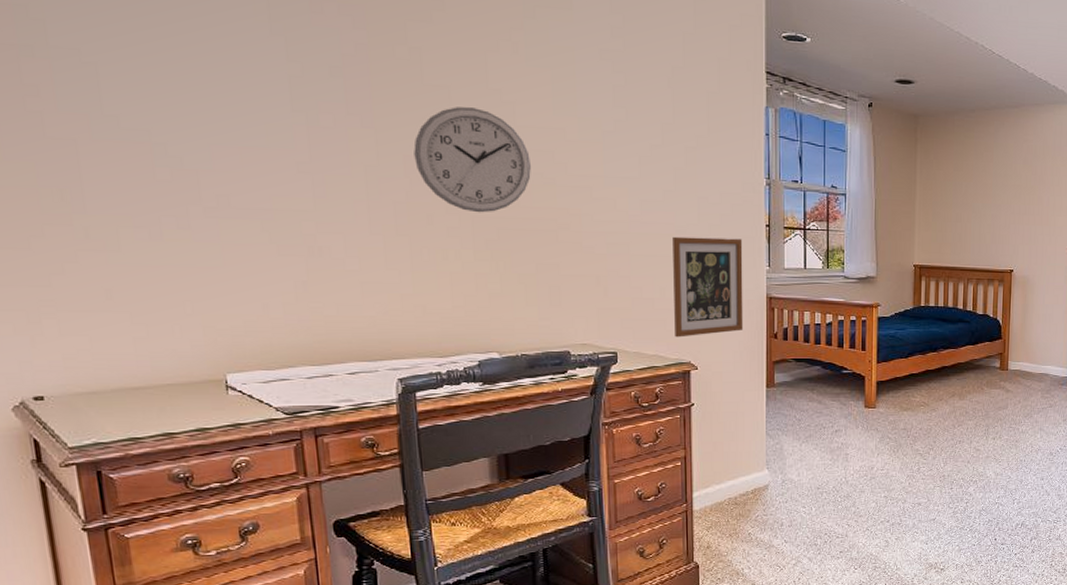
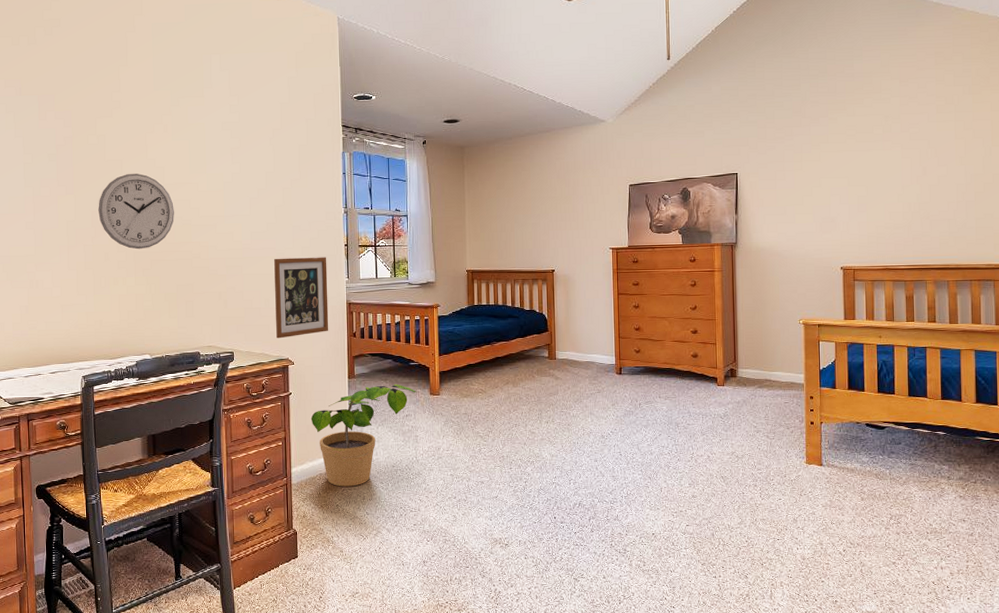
potted plant: none [718,394,849,513] -> present [310,384,417,487]

